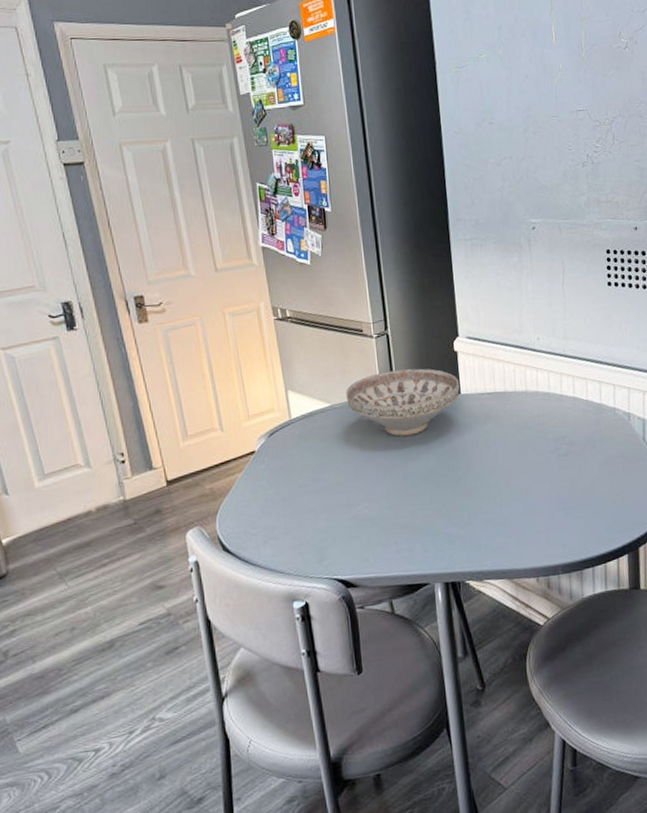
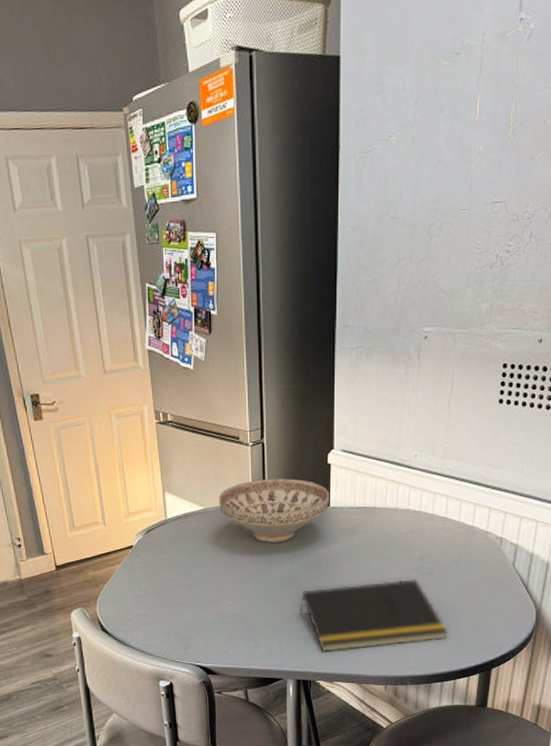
notepad: none [440,460,592,549] -> present [299,578,448,653]

